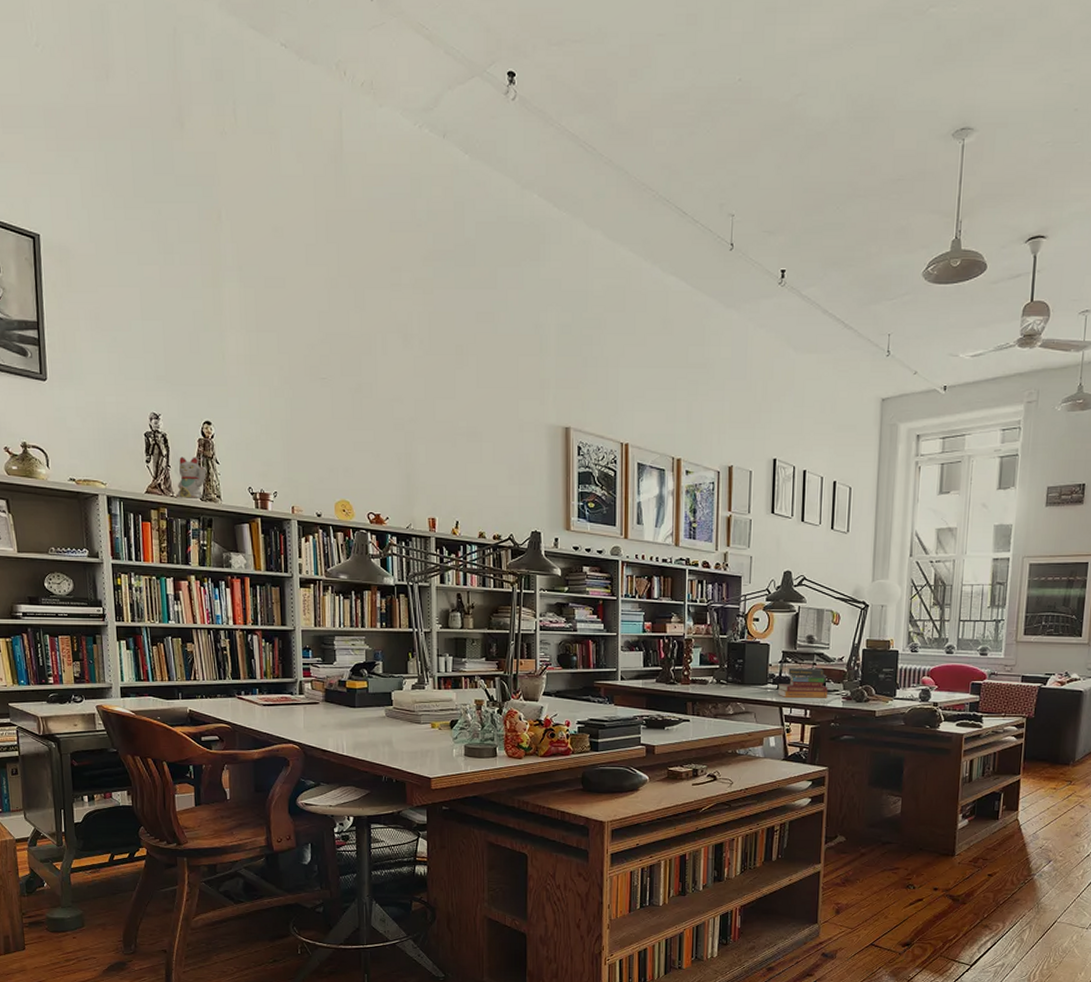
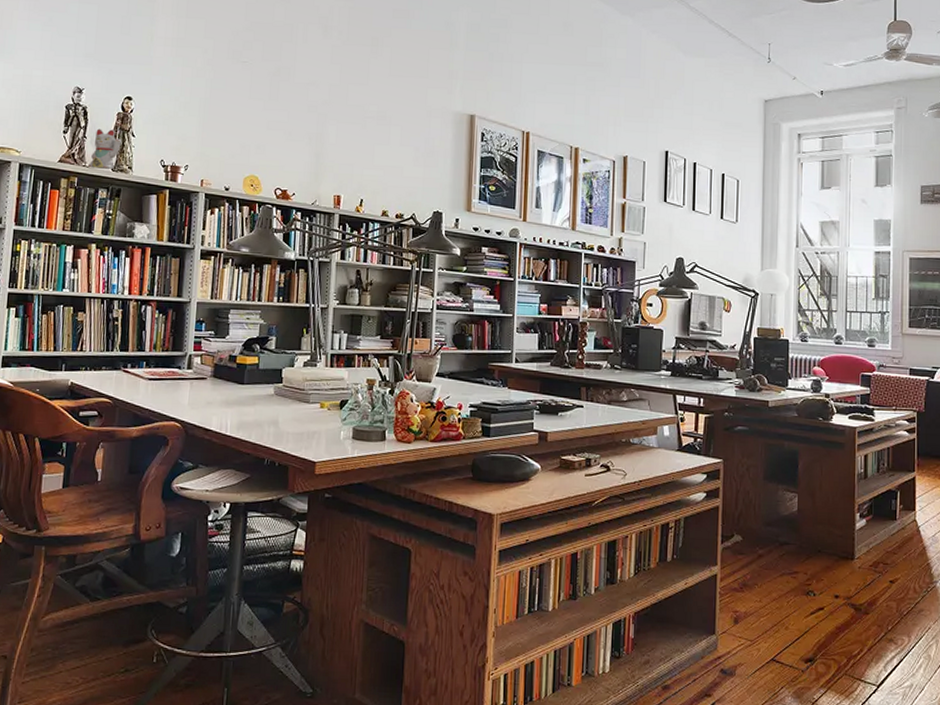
books: present [778,668,828,698] -> none [672,354,721,387]

